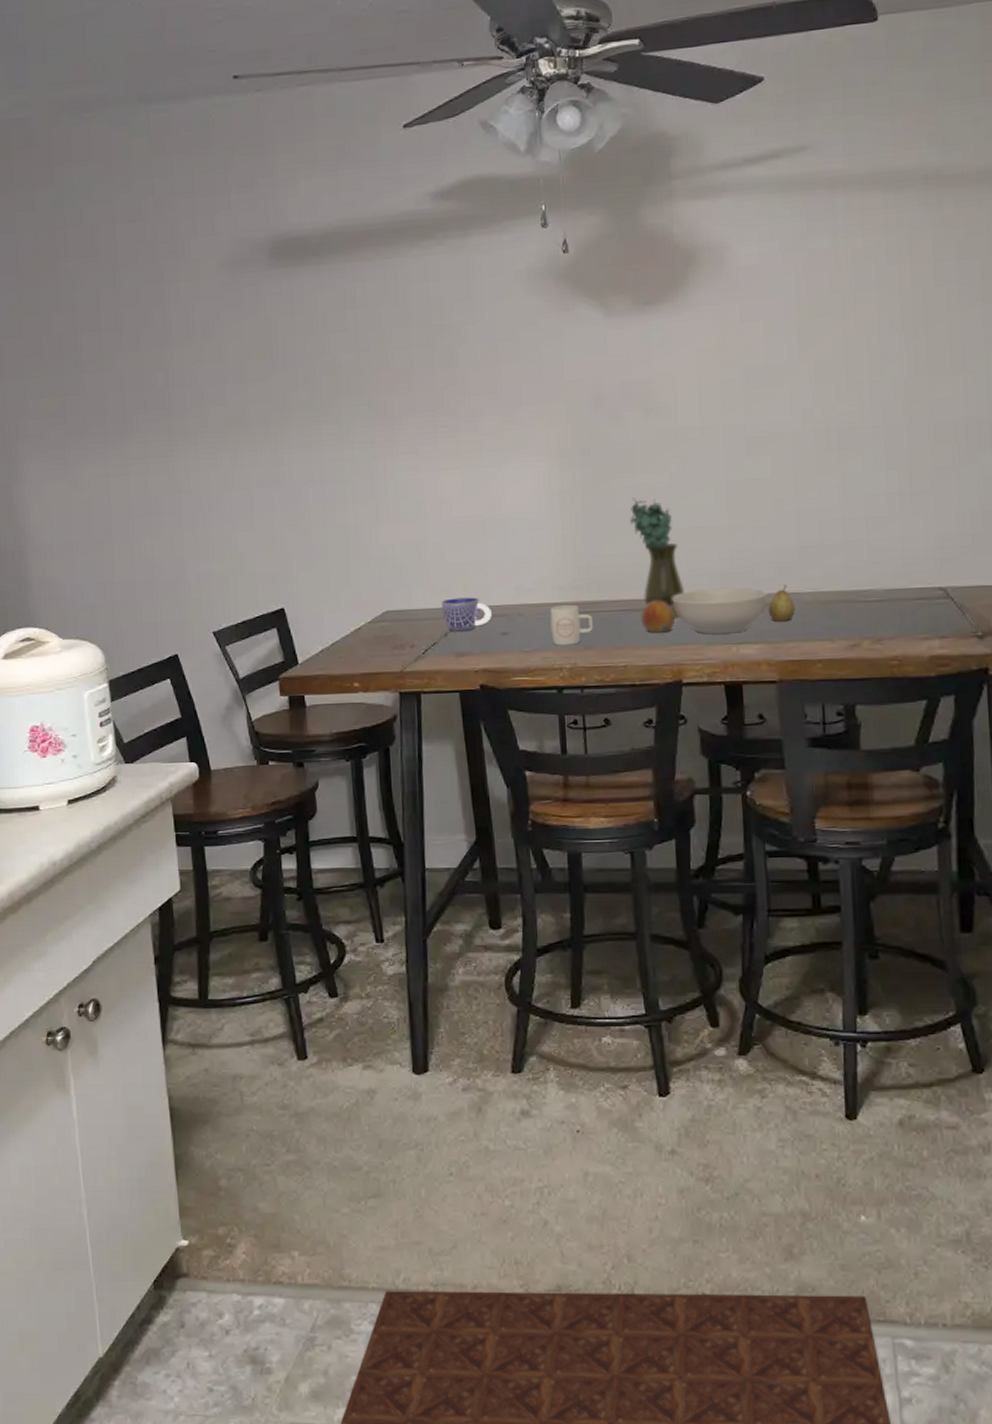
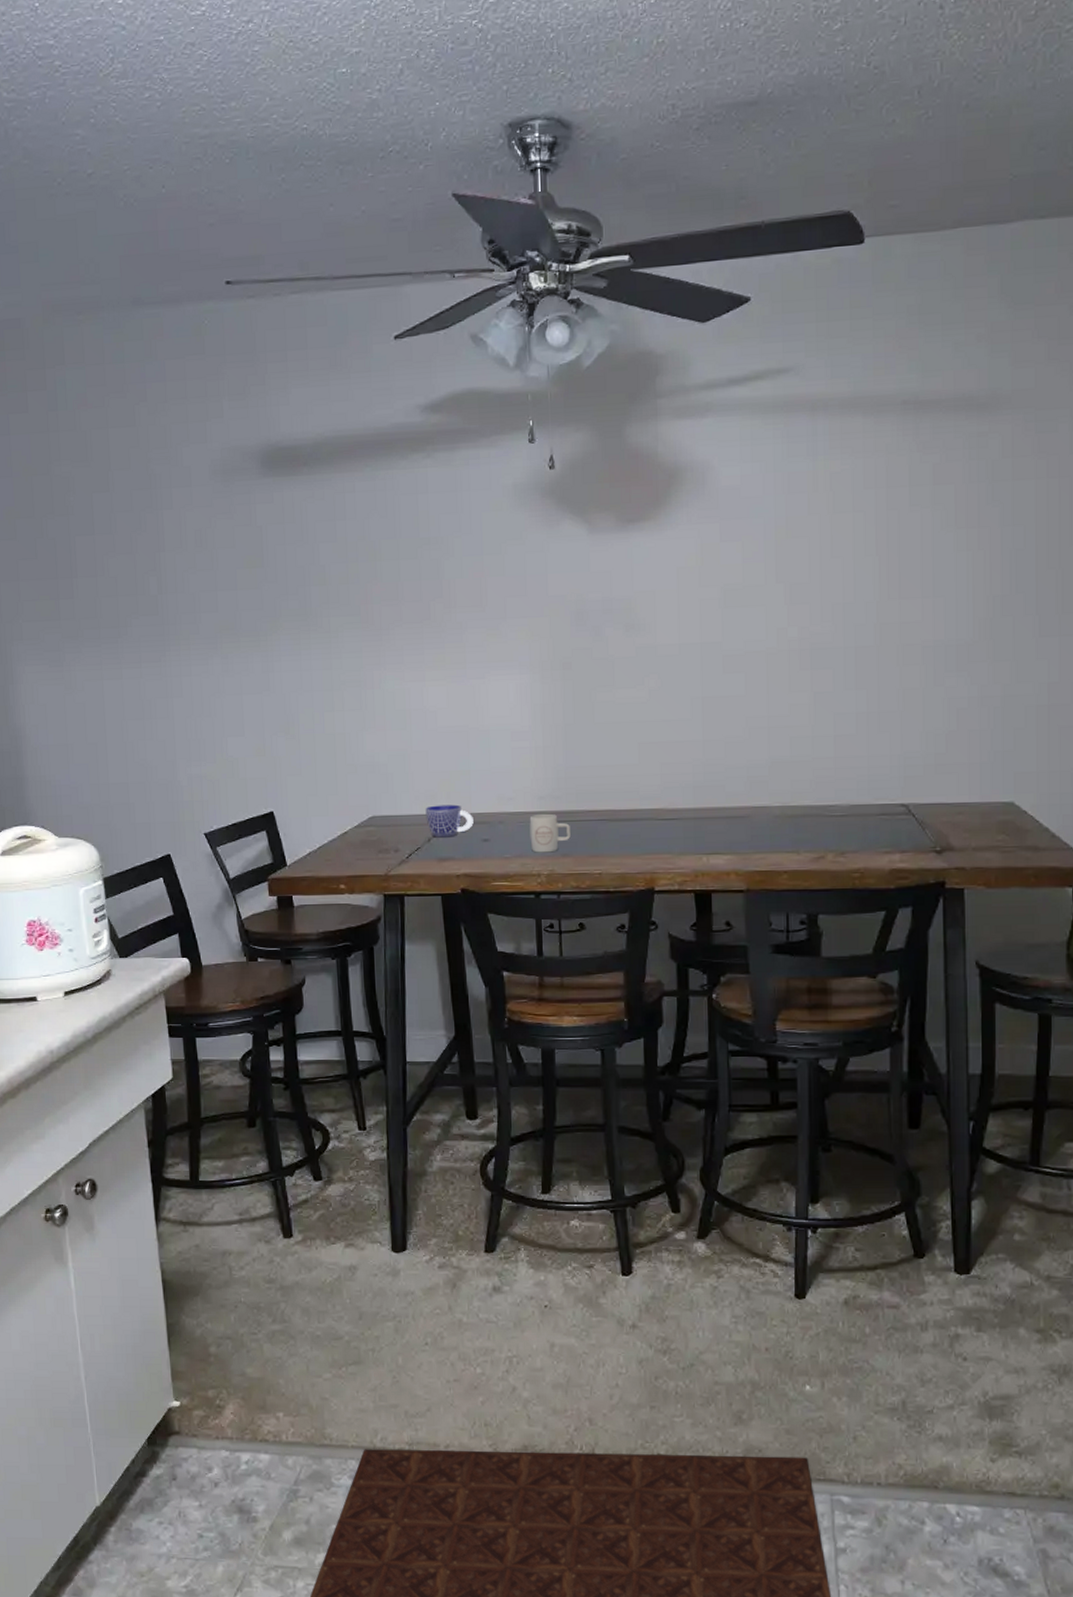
vase: present [630,497,685,620] -> none [608,711,660,830]
fruit: present [641,600,676,633] -> none [616,810,650,842]
bowl: present [672,587,767,635] -> none [646,800,738,845]
fruit: present [768,585,795,623] -> none [738,798,764,835]

